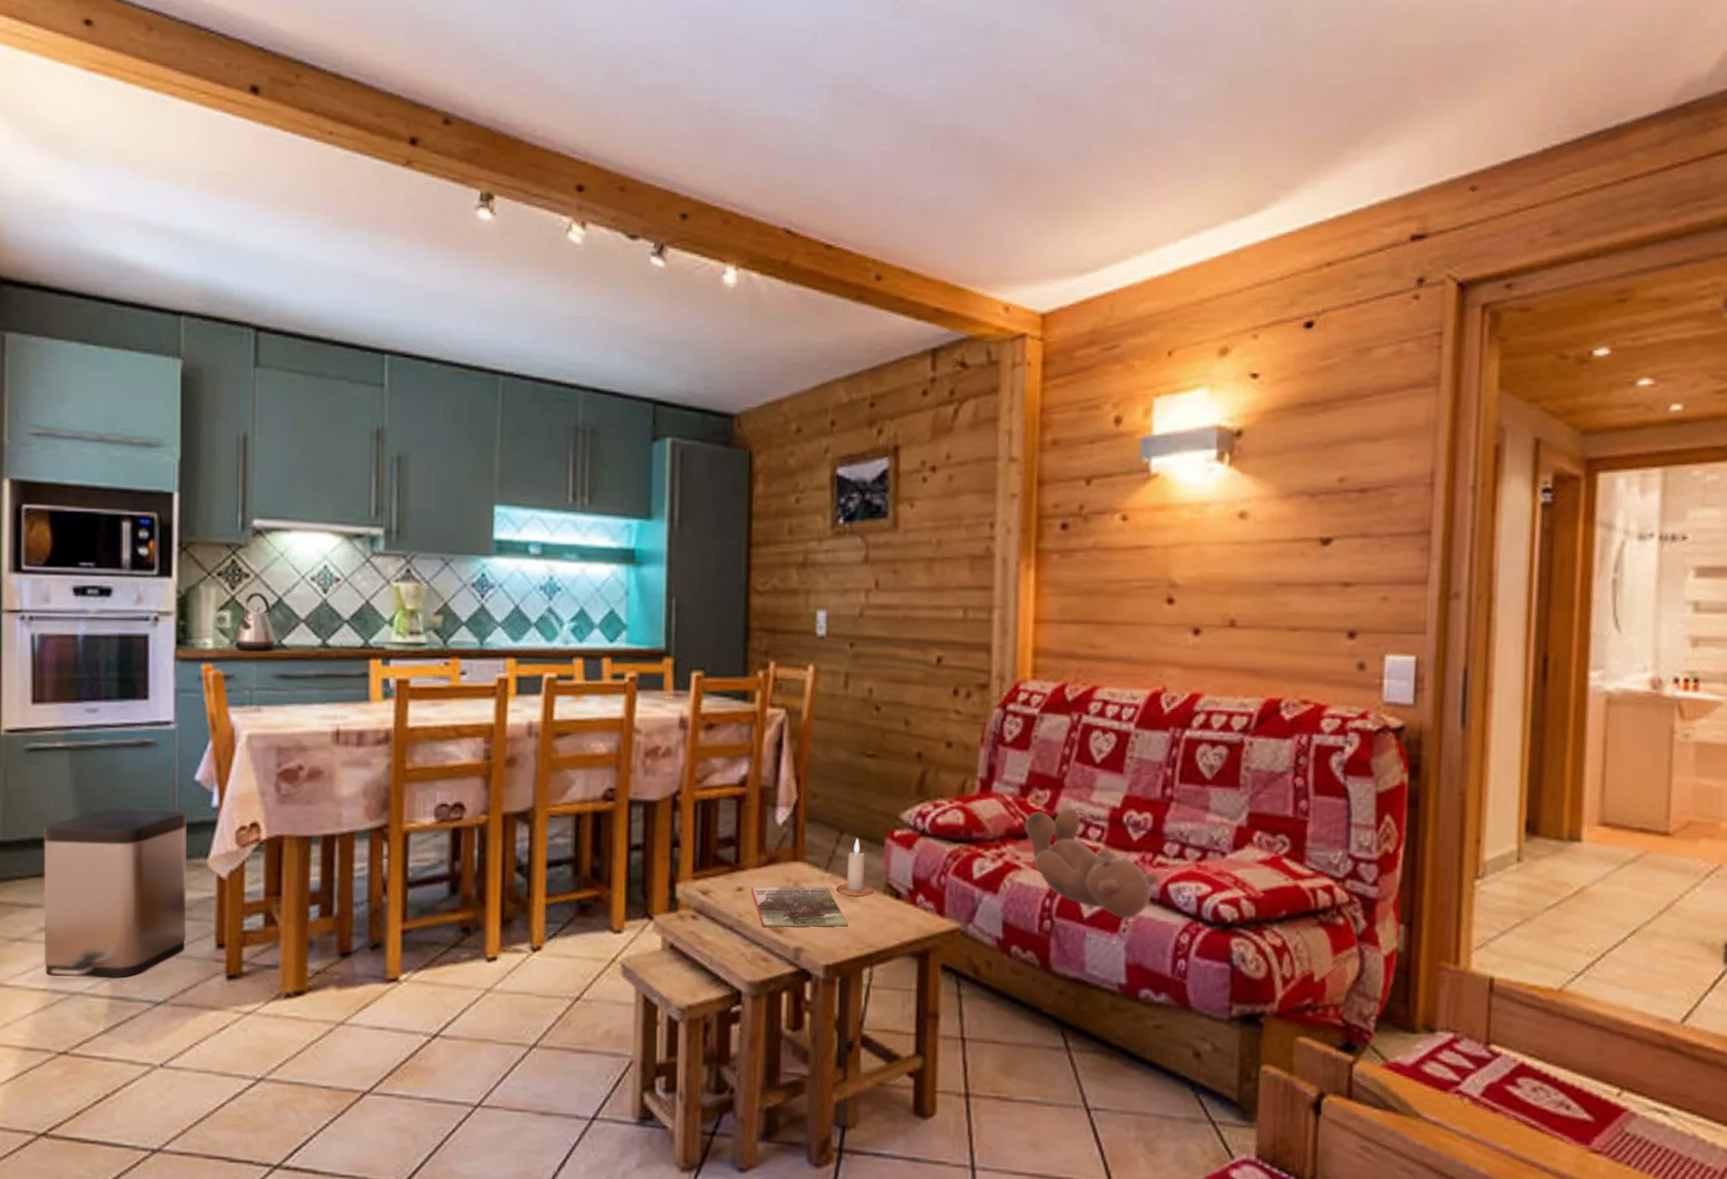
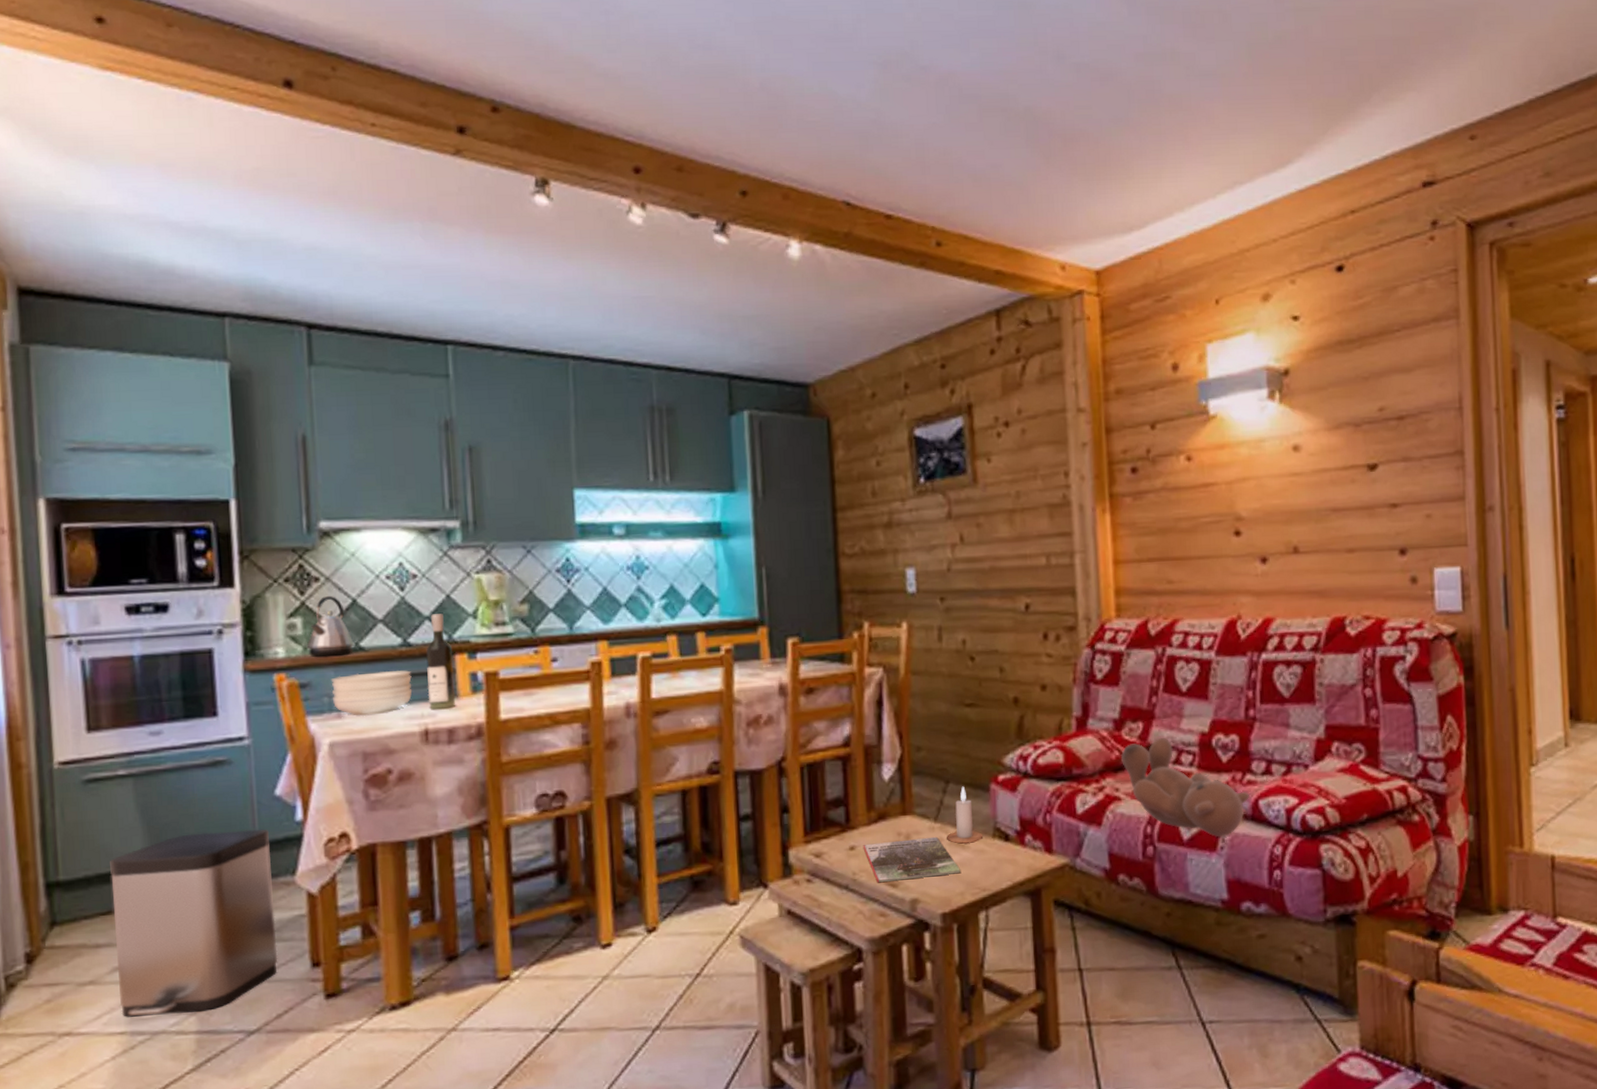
bowl: none [253,670,328,713] -> present [331,670,413,717]
bottle: none [342,618,368,713] -> present [426,613,456,711]

